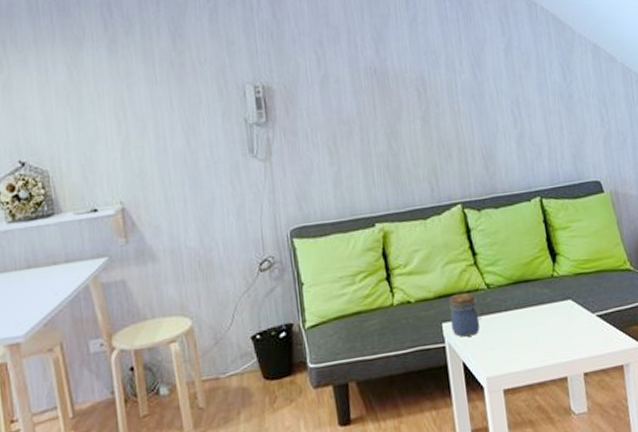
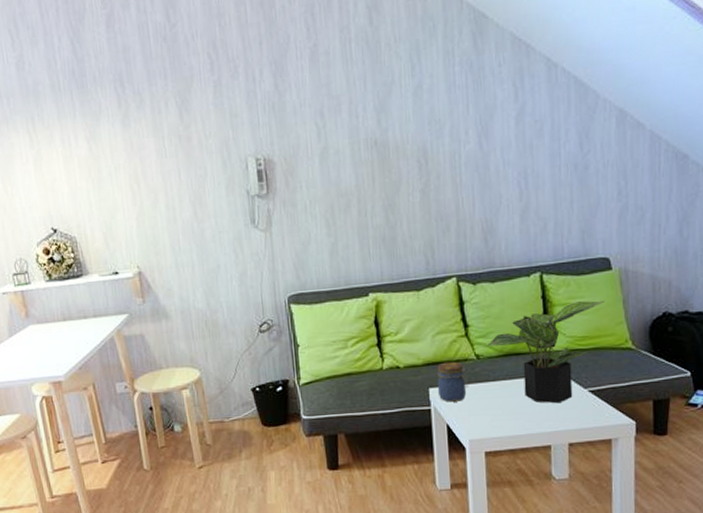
potted plant: none [497,223,601,332] -> present [488,301,605,404]

